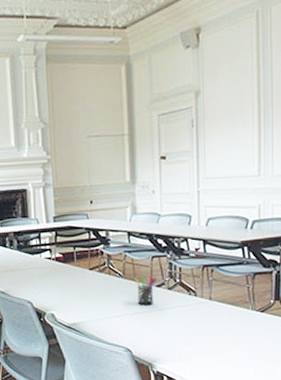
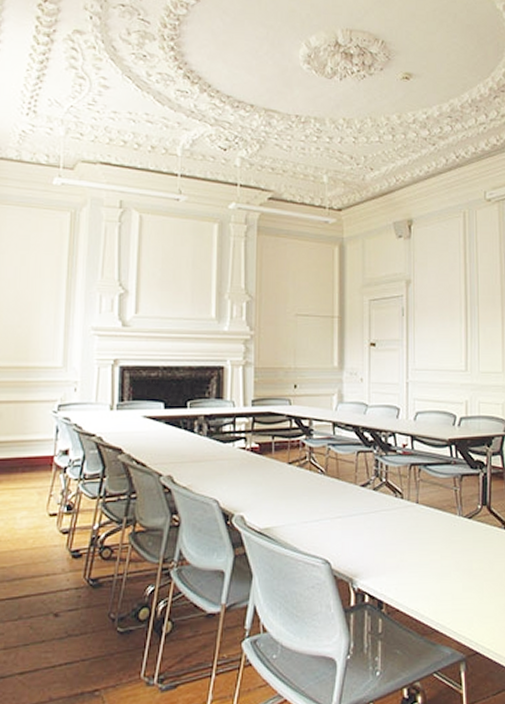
pen holder: present [134,274,156,306] -> none [337,471,361,508]

